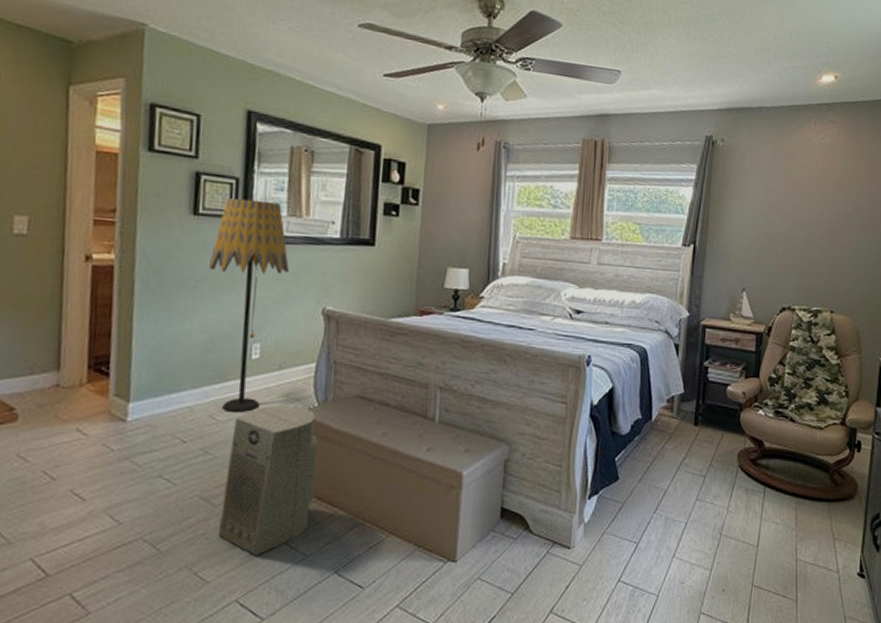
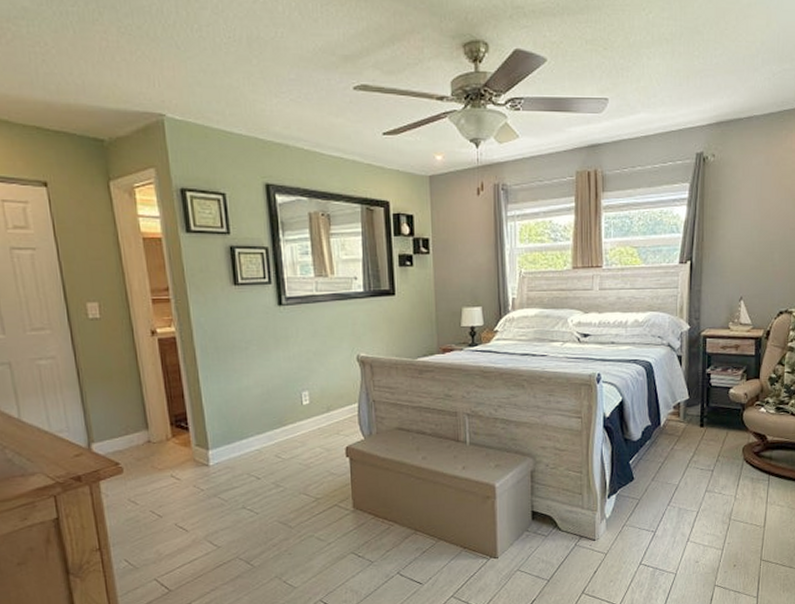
floor lamp: present [209,198,290,414] -> none [255,265,324,452]
air purifier: present [217,405,318,556] -> none [297,441,372,565]

